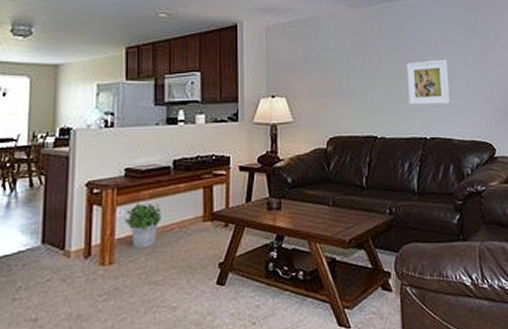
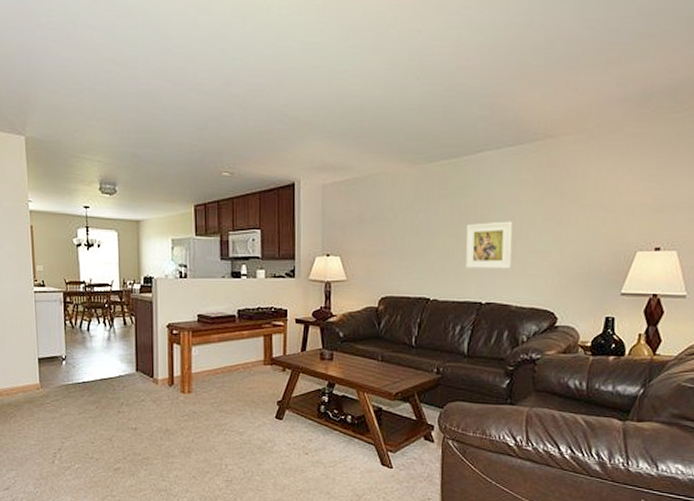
potted plant: present [124,203,162,248] -> none [198,345,229,382]

